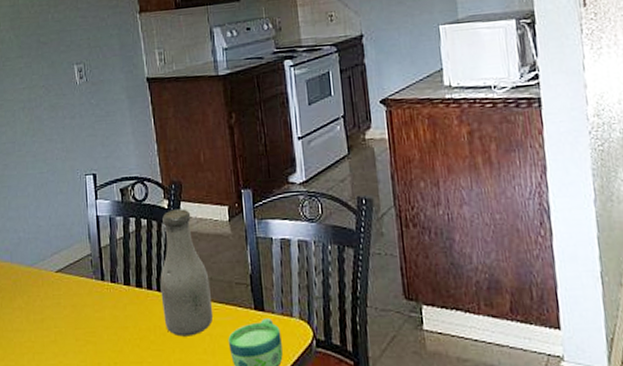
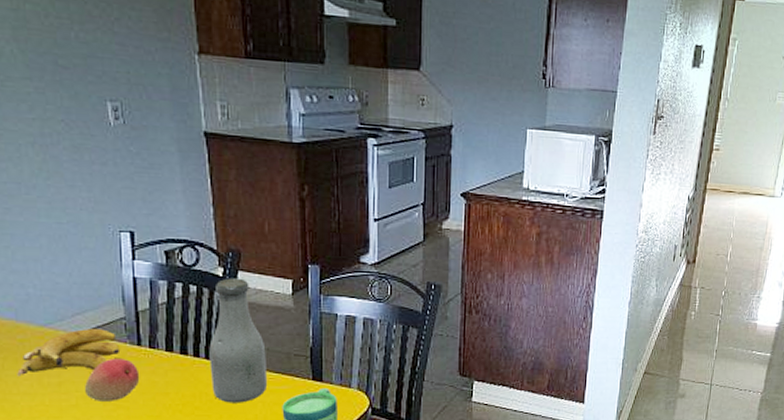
banana: none [11,266,88,314] -> present [17,329,121,377]
fruit: none [61,294,104,337] -> present [85,359,140,401]

